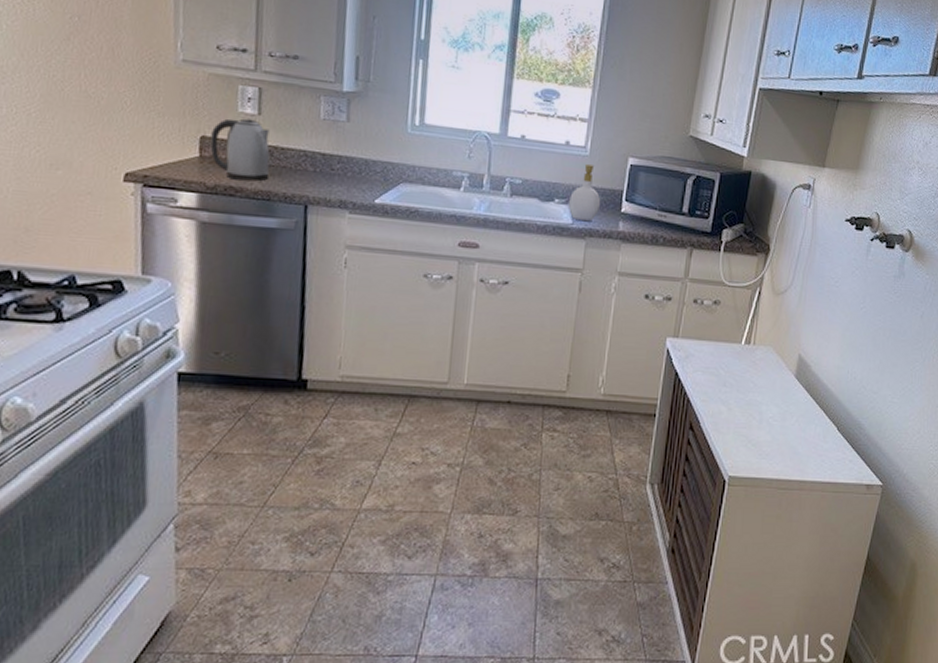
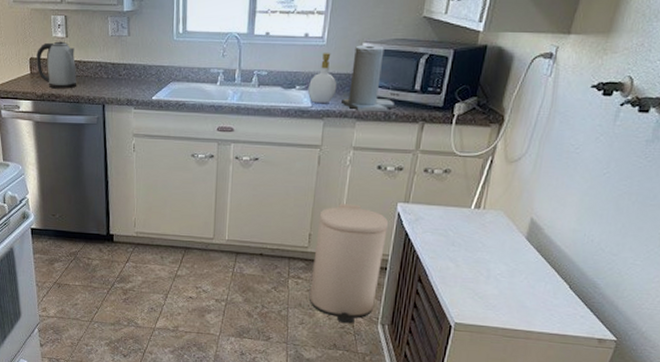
pedal bin: none [566,338,658,486] -> present [309,203,389,324]
paper towel: none [604,159,662,235] -> present [340,45,394,112]

